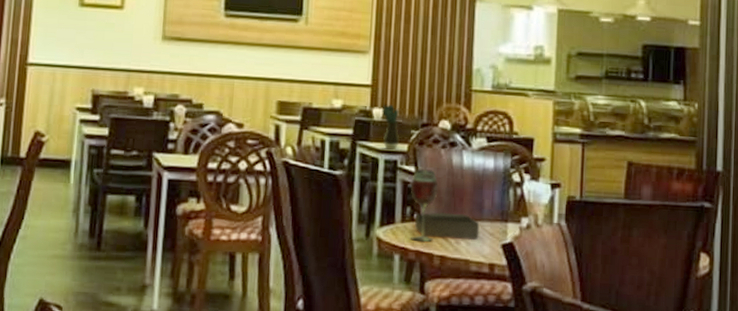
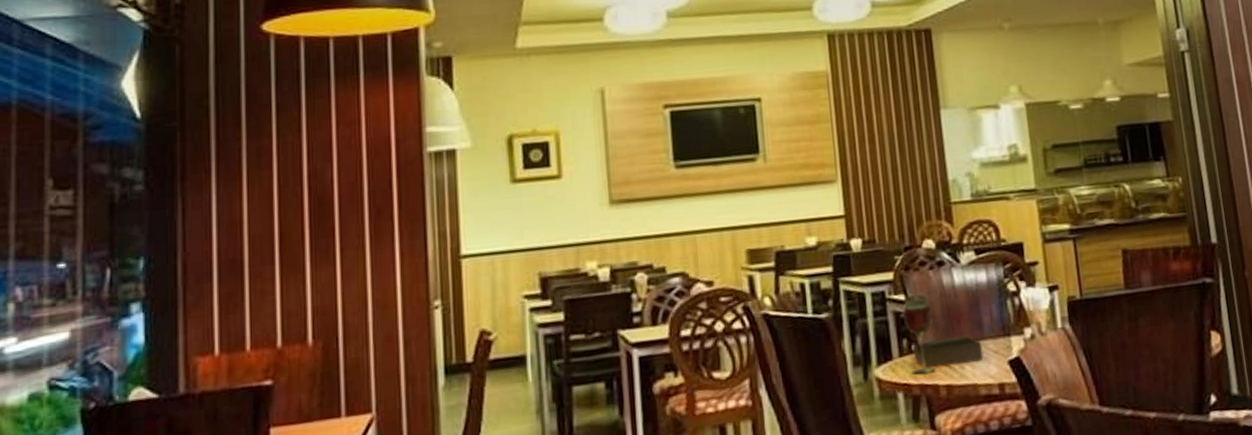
vase: present [381,104,400,151] -> none [859,232,884,282]

